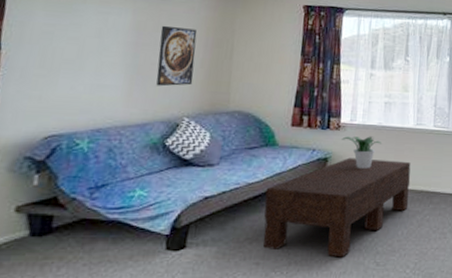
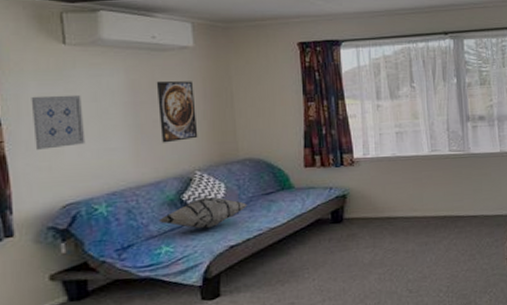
wall art: none [29,25,86,79] -> present [31,94,86,150]
decorative pillow: none [137,144,229,177] -> present [158,196,247,229]
coffee table: present [263,157,411,258] -> none [289,189,434,290]
potted plant: present [342,136,381,169] -> none [357,168,398,201]

